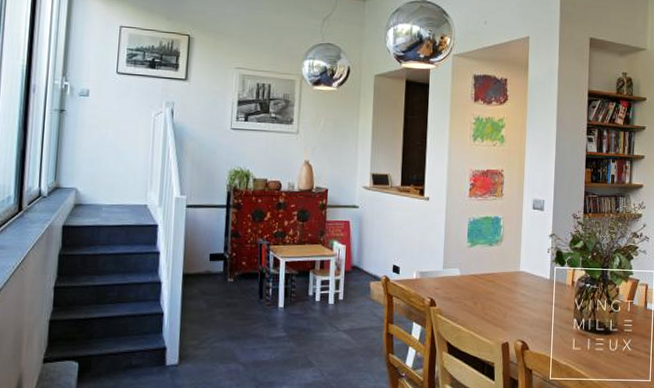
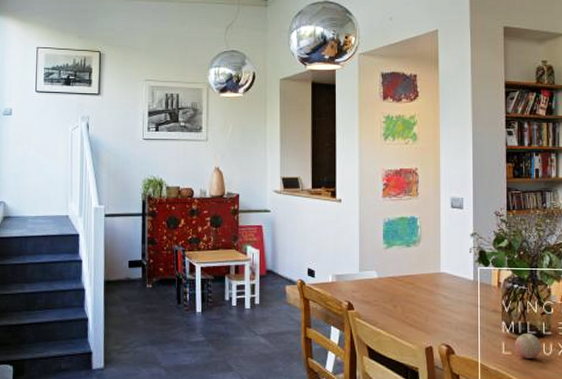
fruit: none [584,329,609,355] -> present [515,333,542,359]

